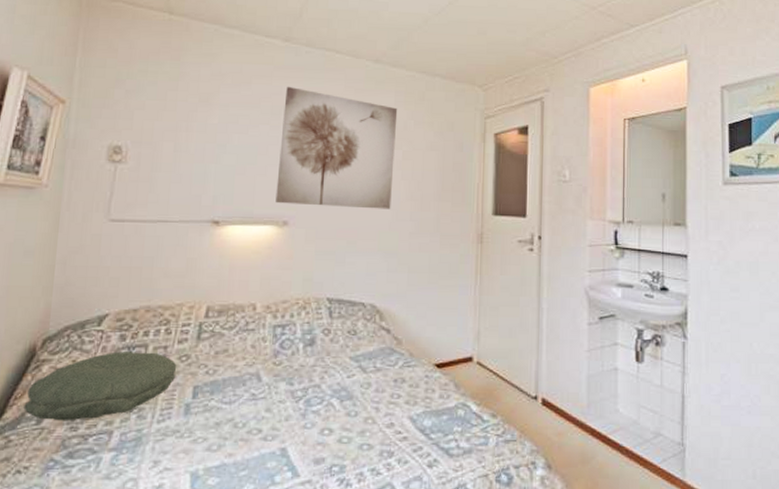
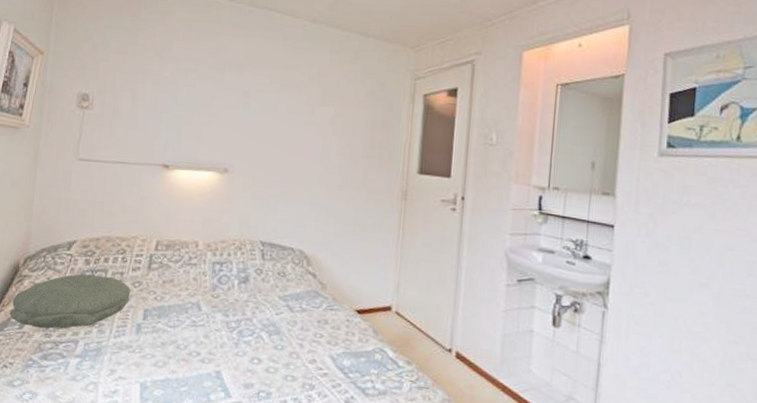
wall art: present [275,86,398,209] -> none [218,43,332,163]

